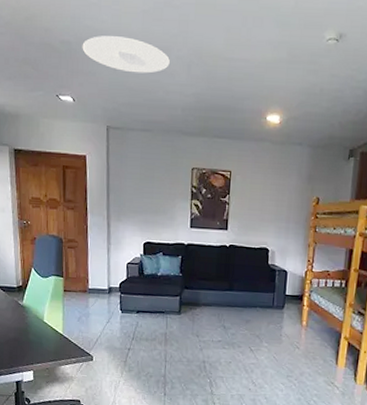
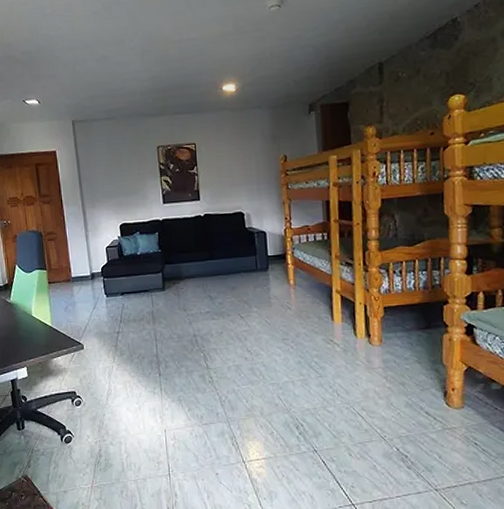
ceiling light: present [82,36,170,74] -> none [41,38,124,69]

